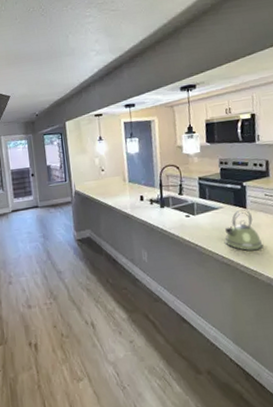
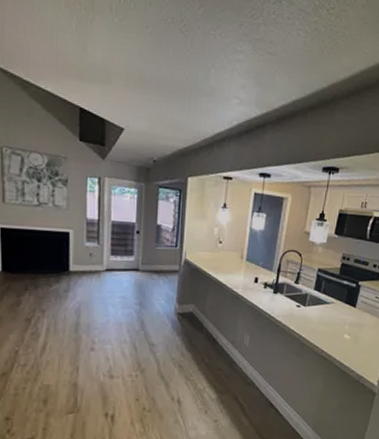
kettle: present [224,208,263,251] -> none [328,307,362,349]

